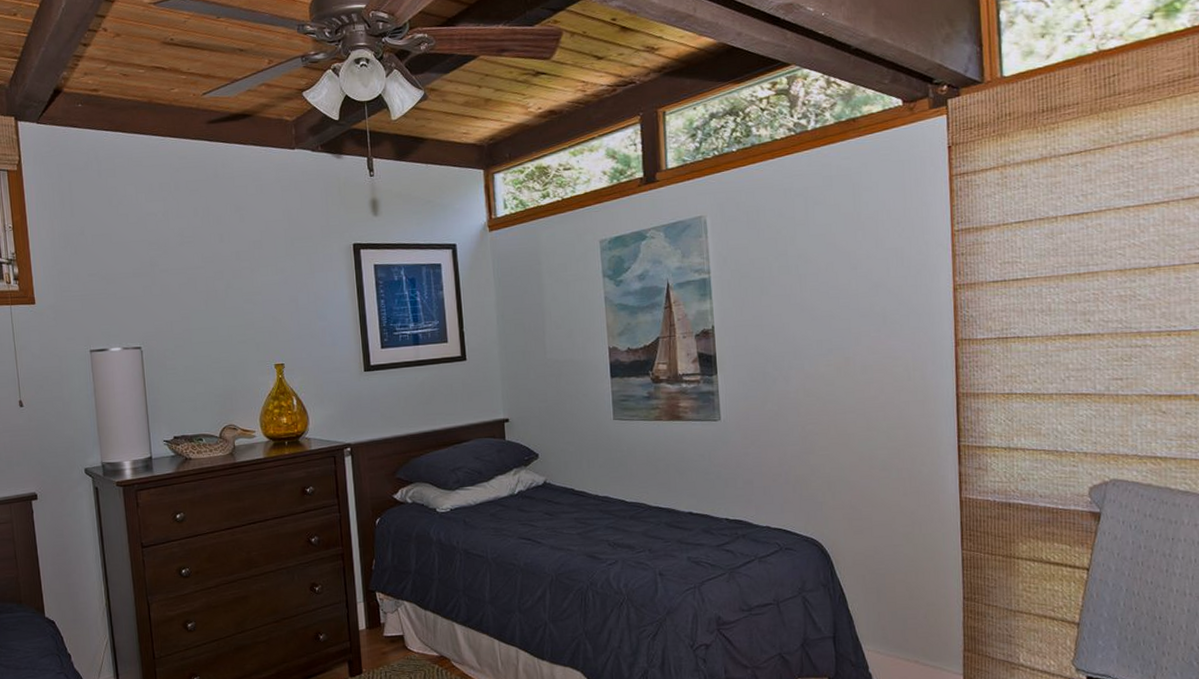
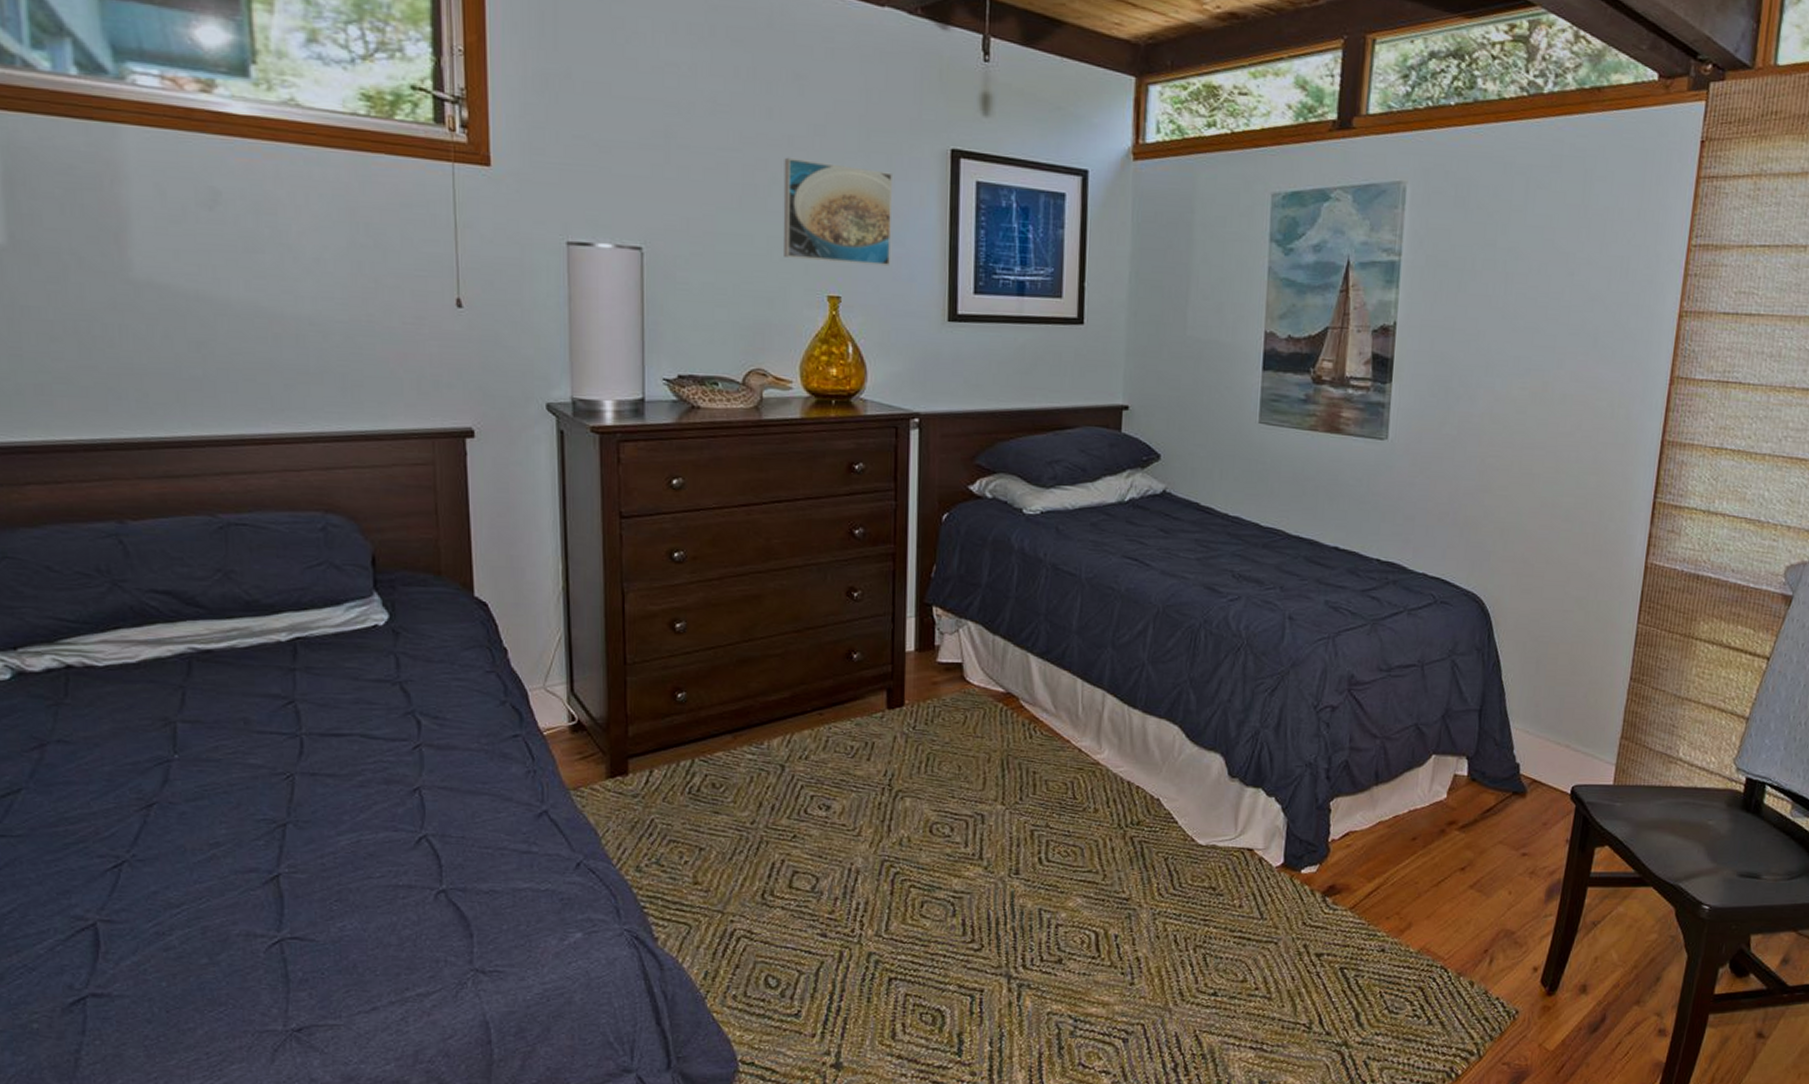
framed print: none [234,267,318,341] -> present [783,157,892,267]

